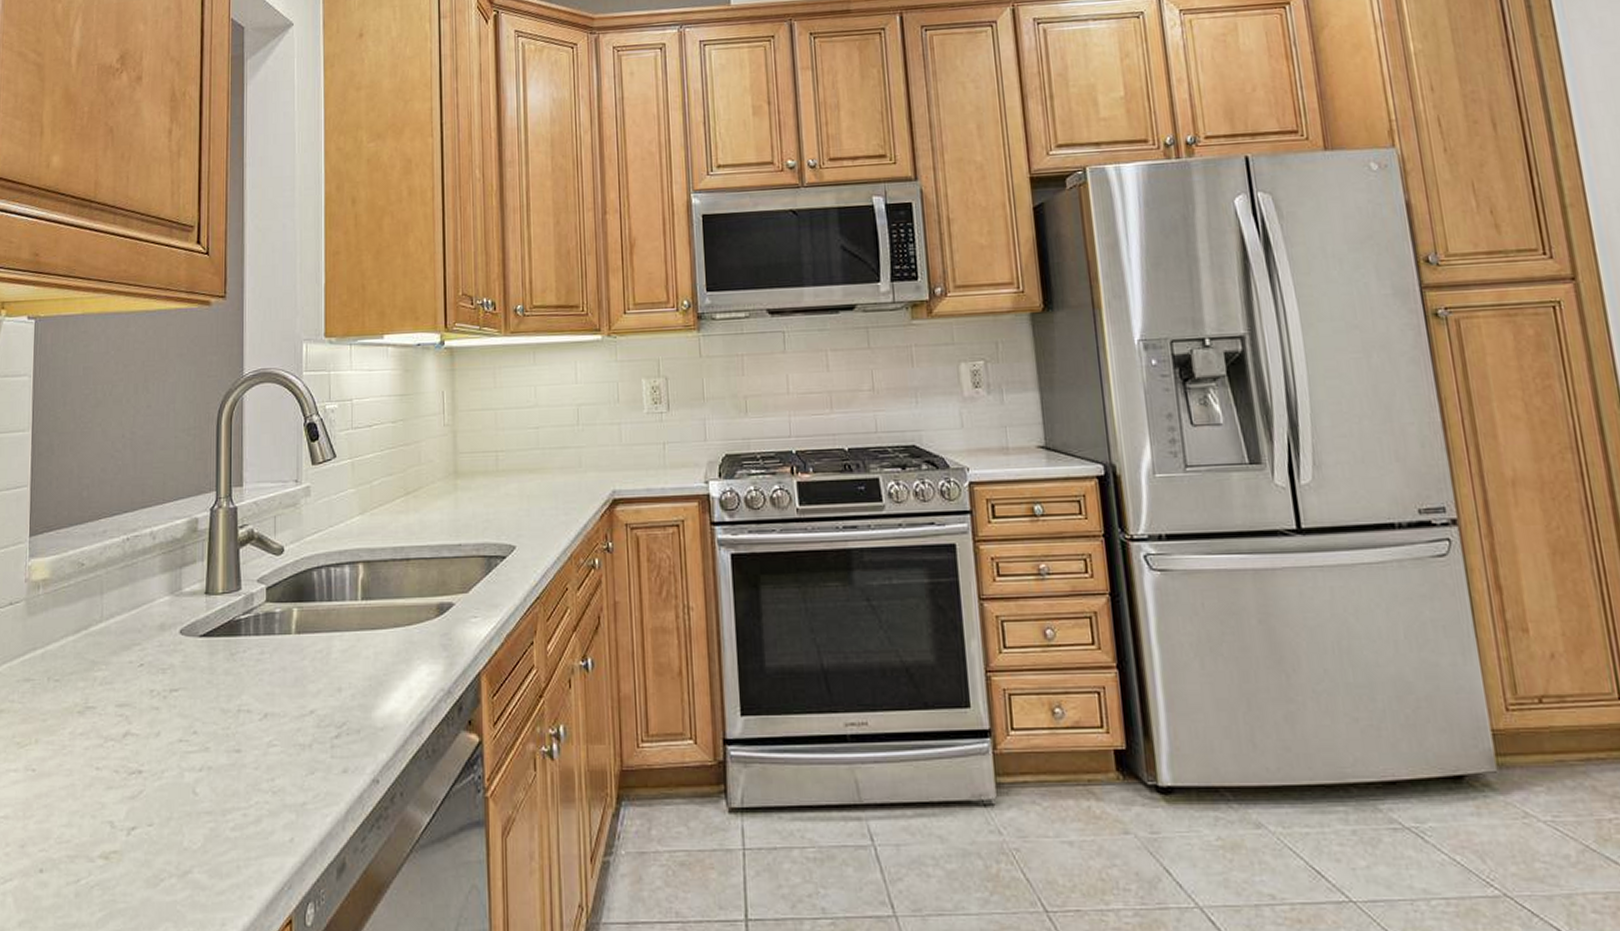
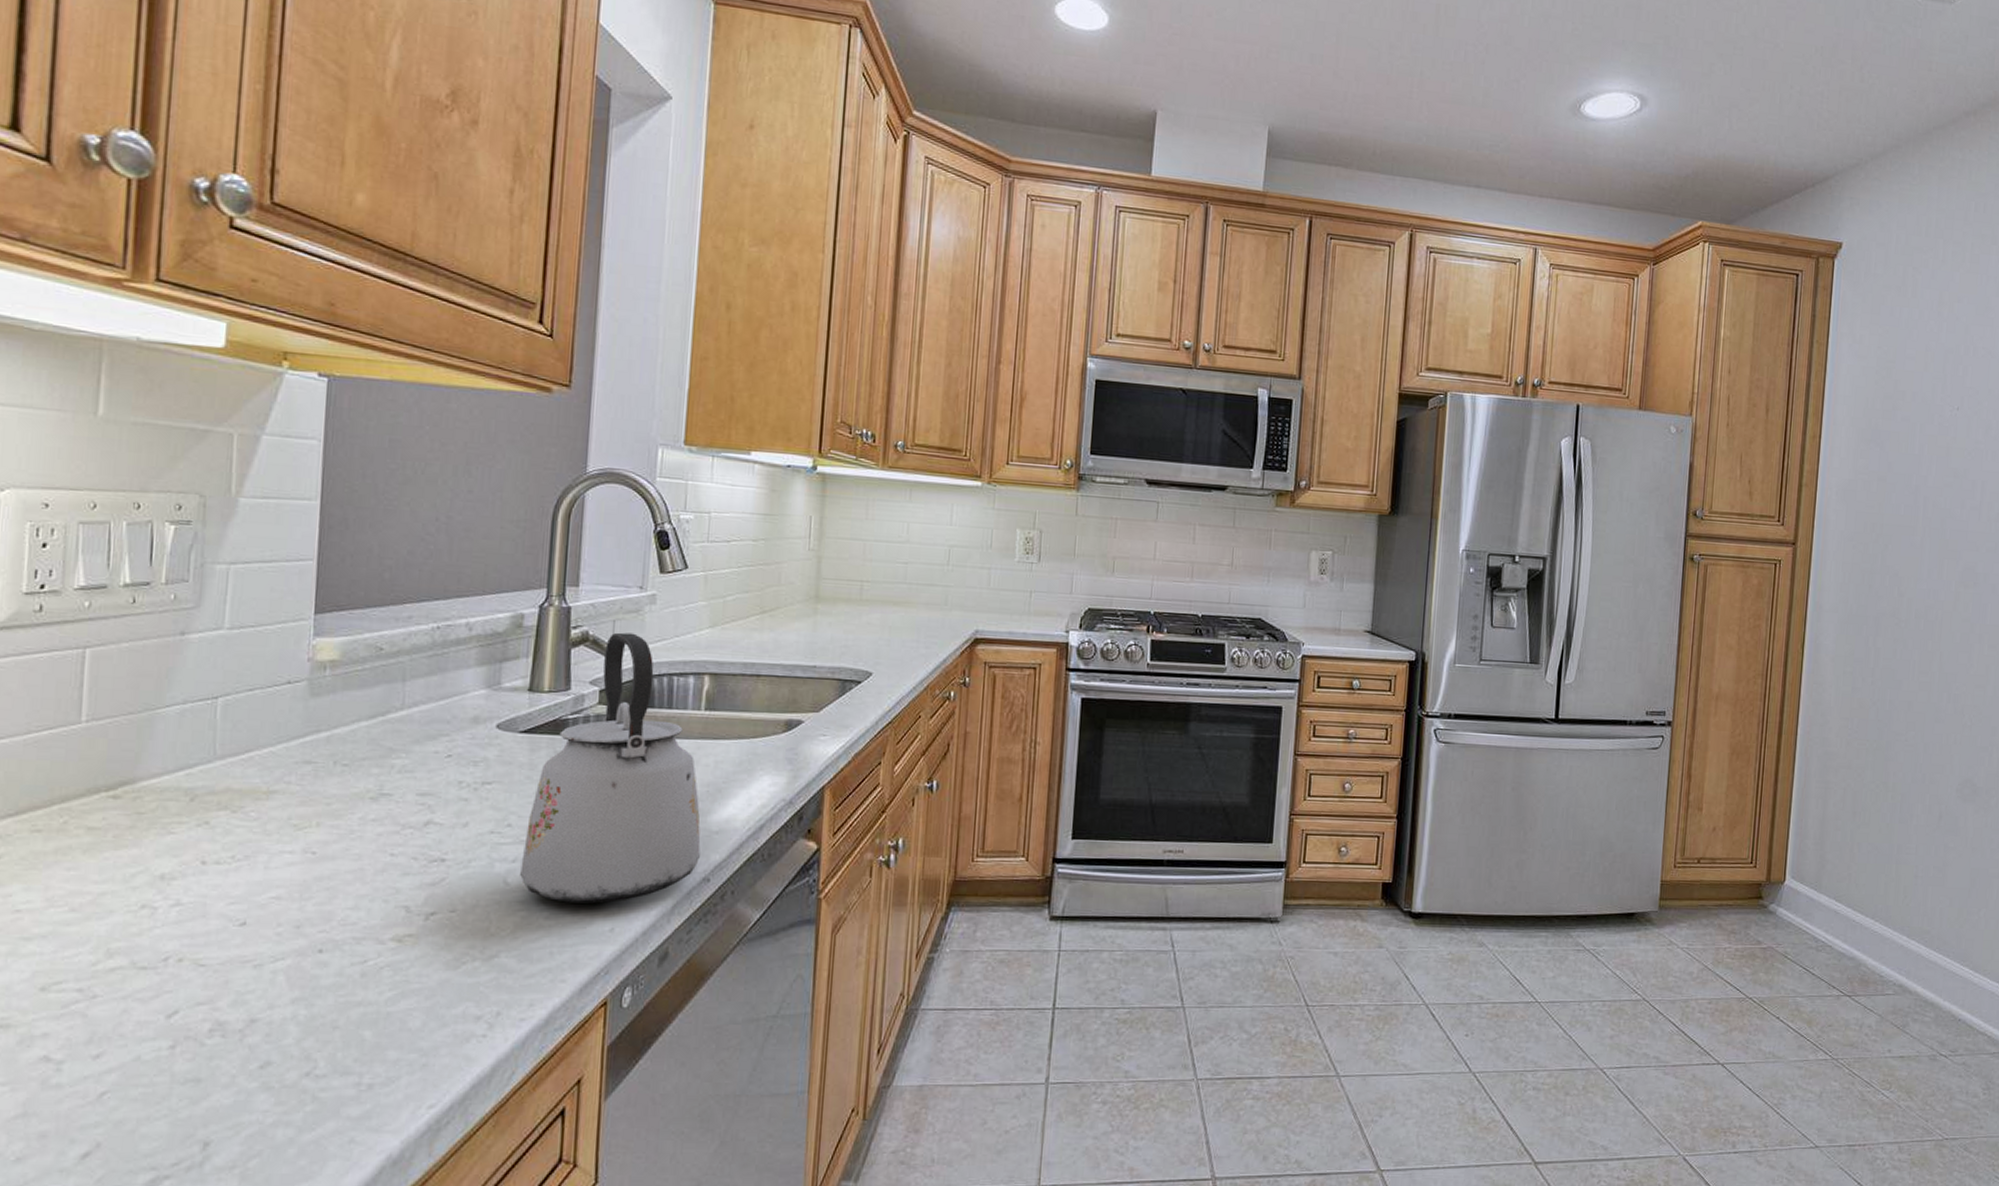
kettle: none [207,527,368,812] -> present [520,632,701,904]

